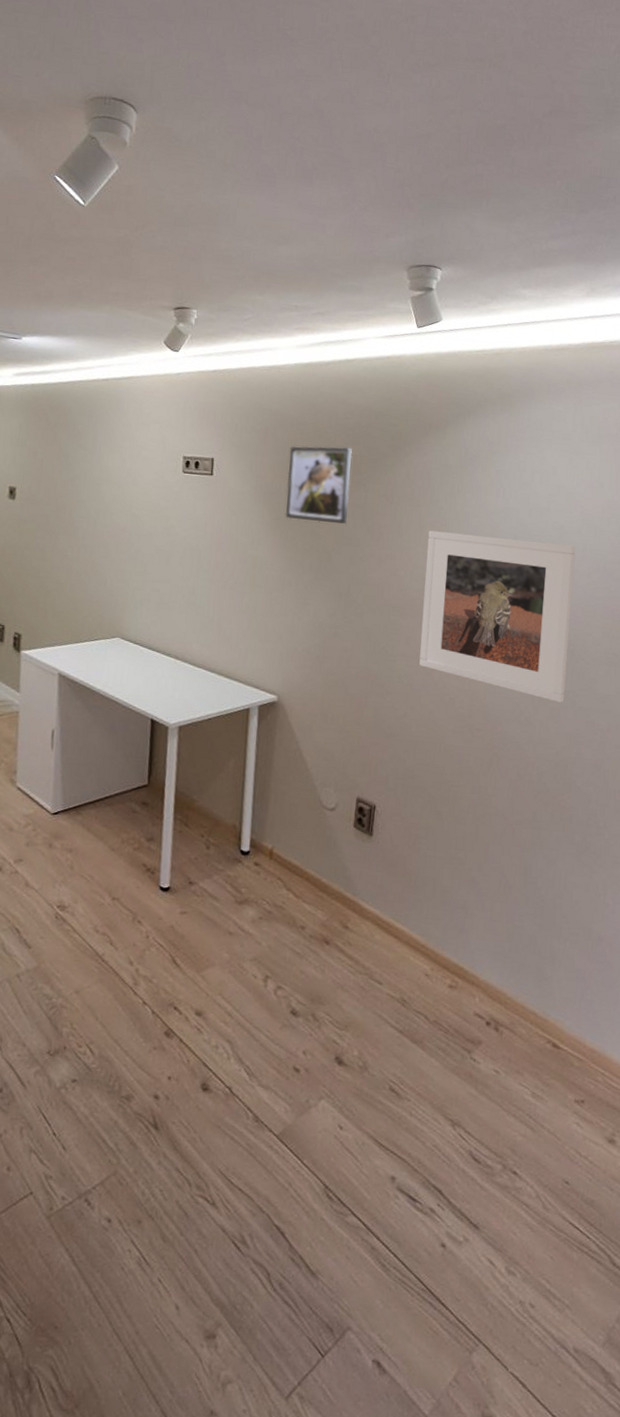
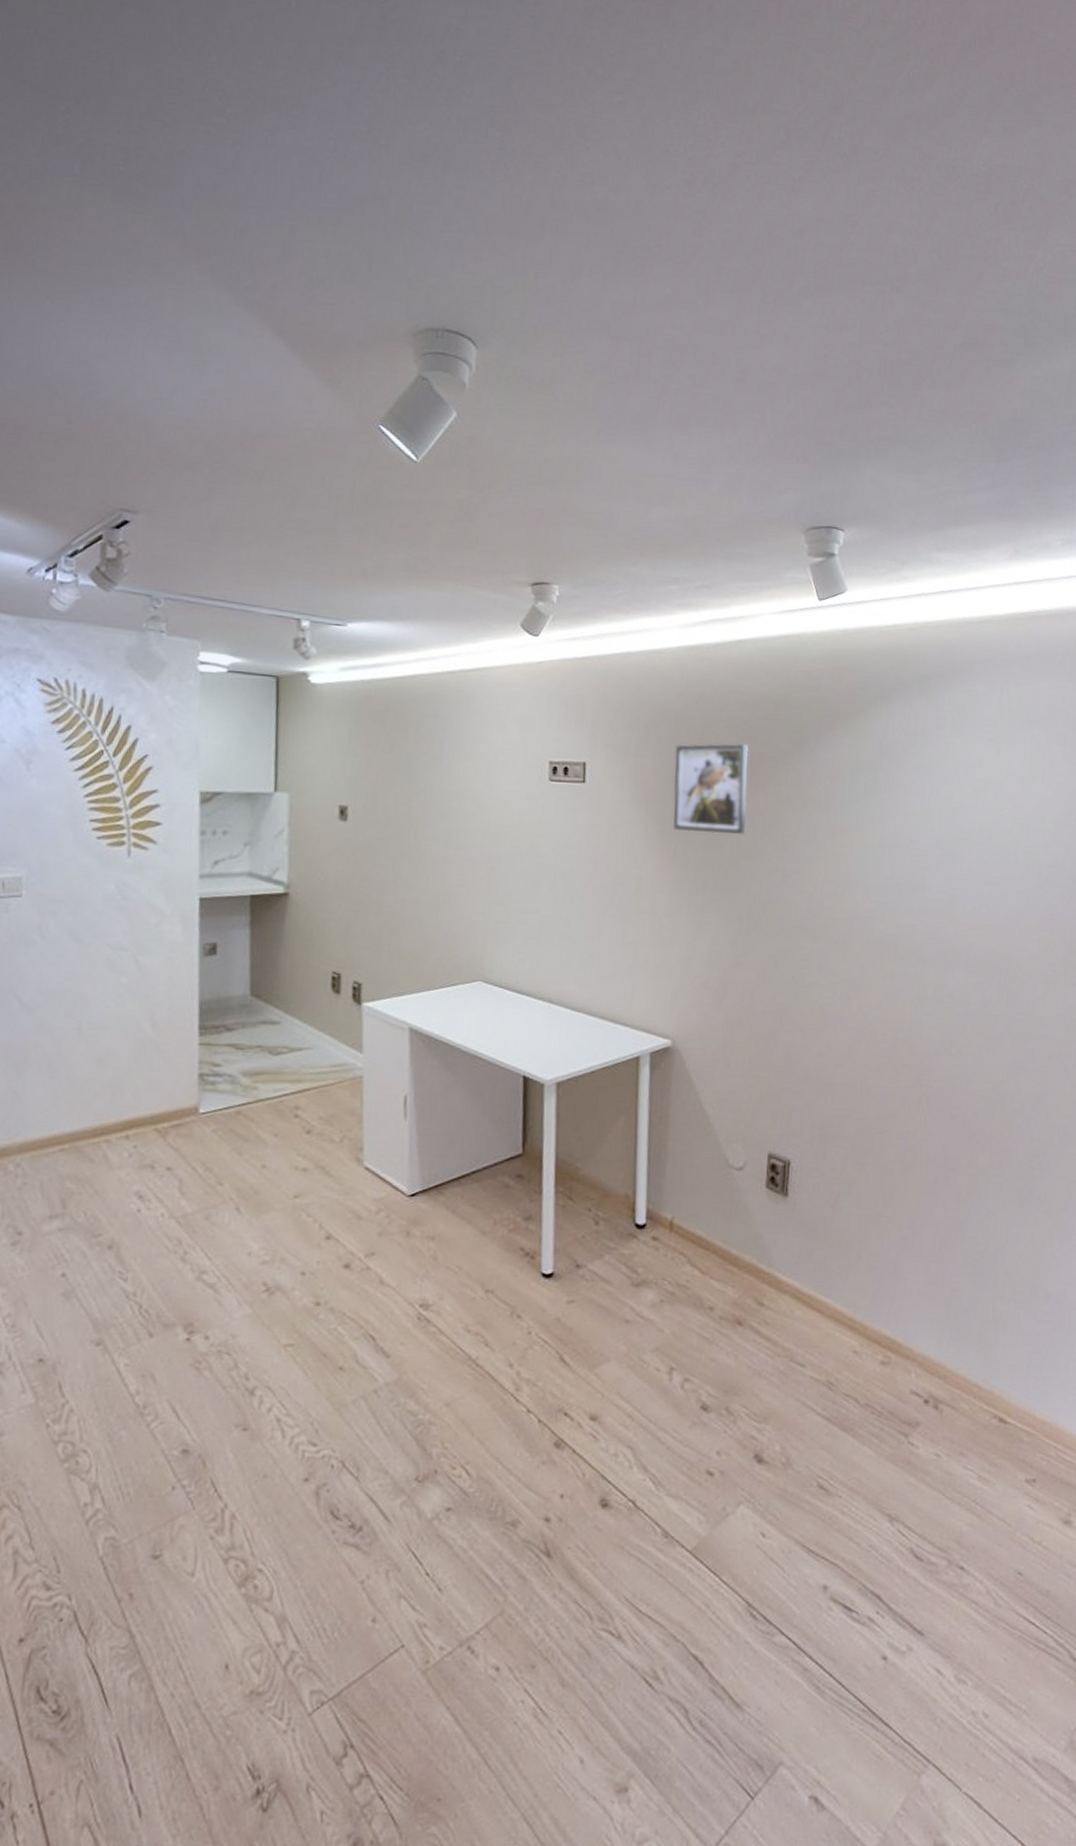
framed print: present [419,530,576,703] -> none [834,838,1007,1029]

